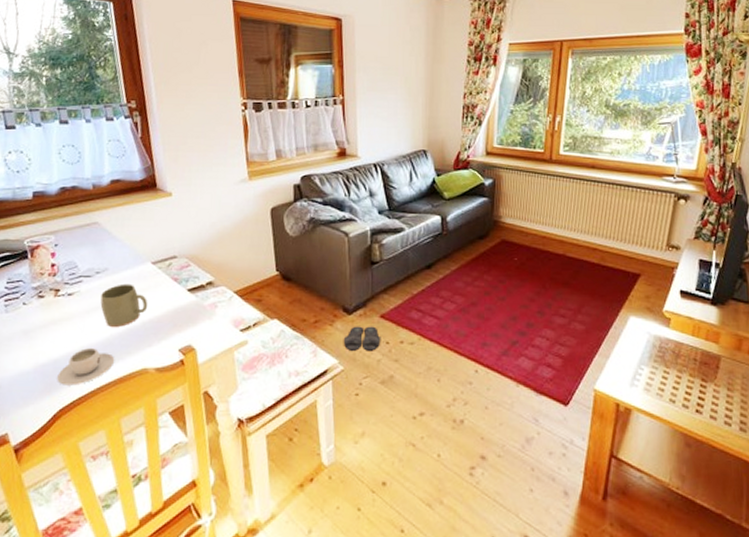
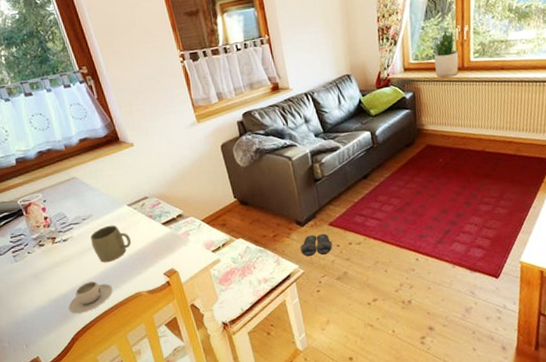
planter: none [520,117,547,169] -> present [431,30,459,78]

